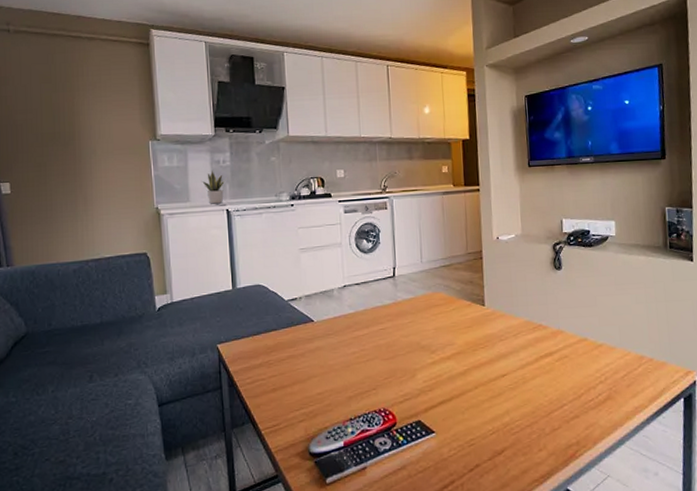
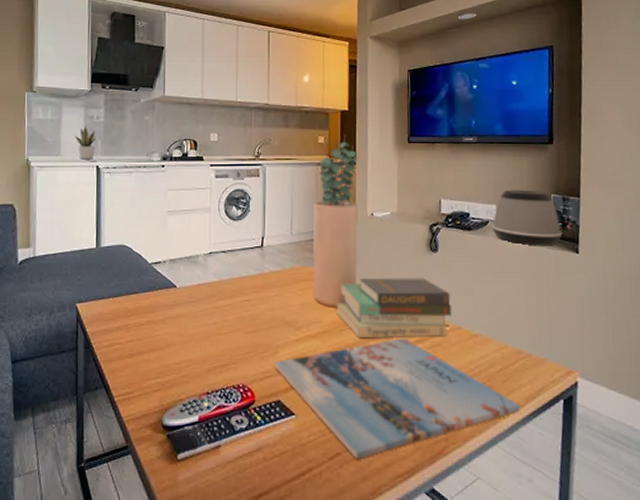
magazine: none [413,352,644,469] -> present [274,338,520,460]
vase: none [440,162,488,330] -> present [312,134,358,308]
books: none [468,295,578,357] -> present [336,277,452,339]
speaker: none [611,204,678,257] -> present [491,189,563,246]

